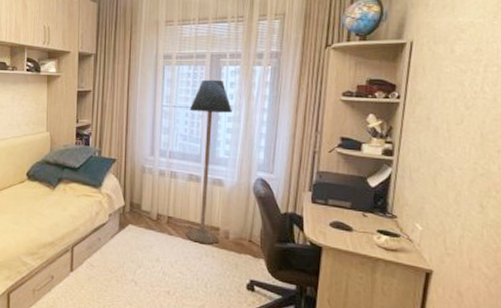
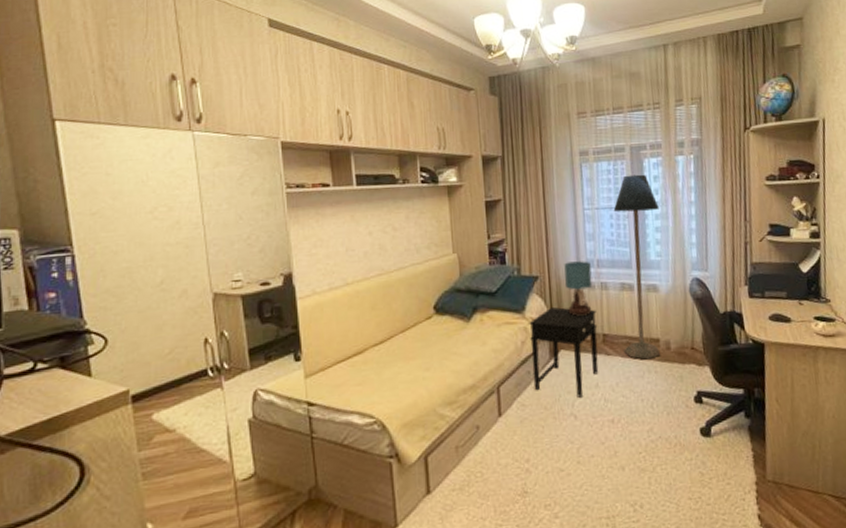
side table: none [102,186,164,267] -> present [529,306,599,398]
table lamp: none [138,150,163,198] -> present [564,261,593,316]

